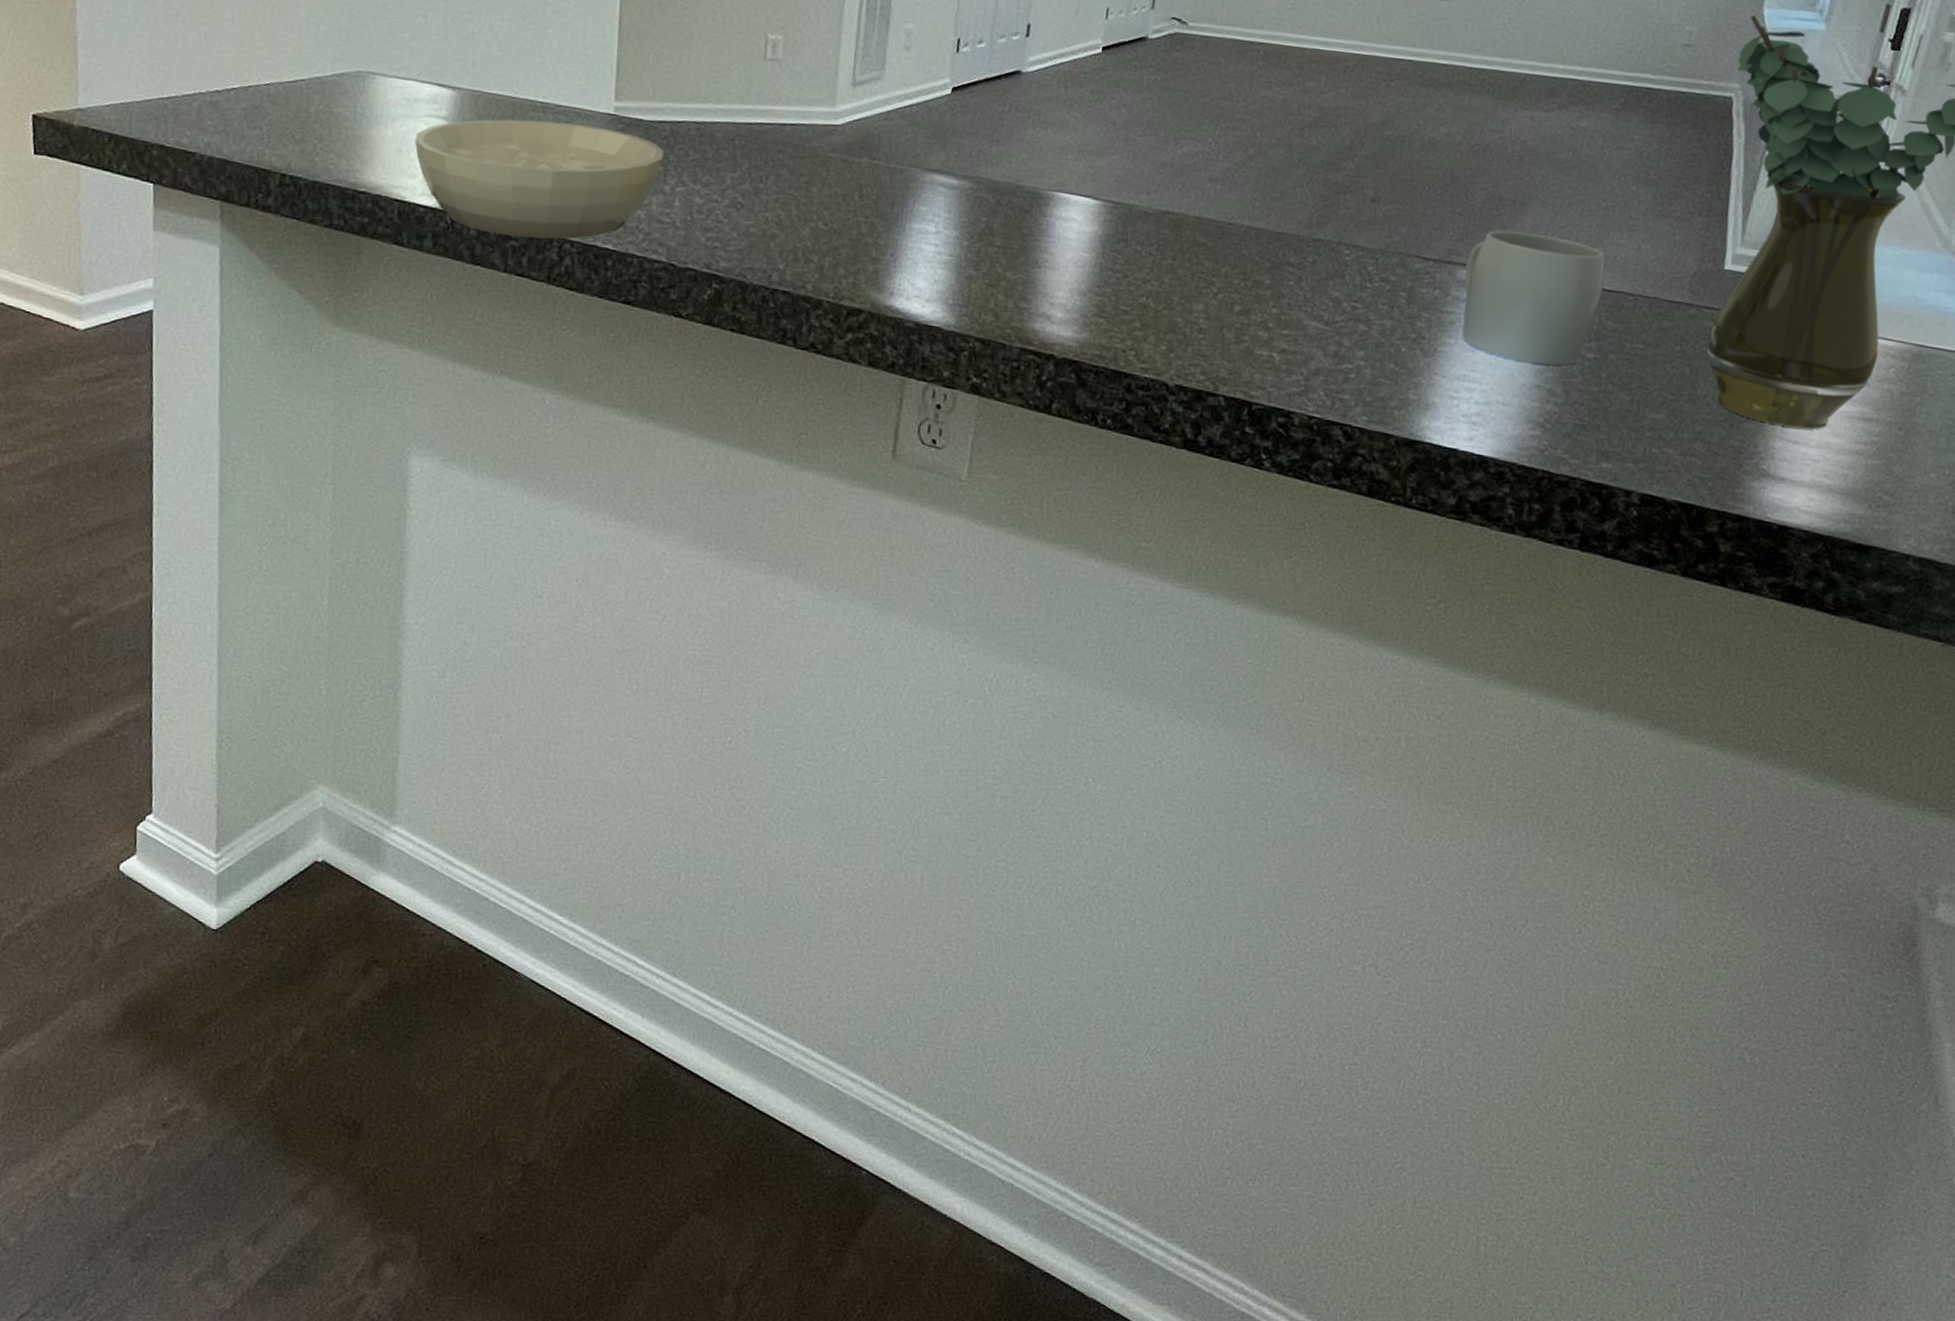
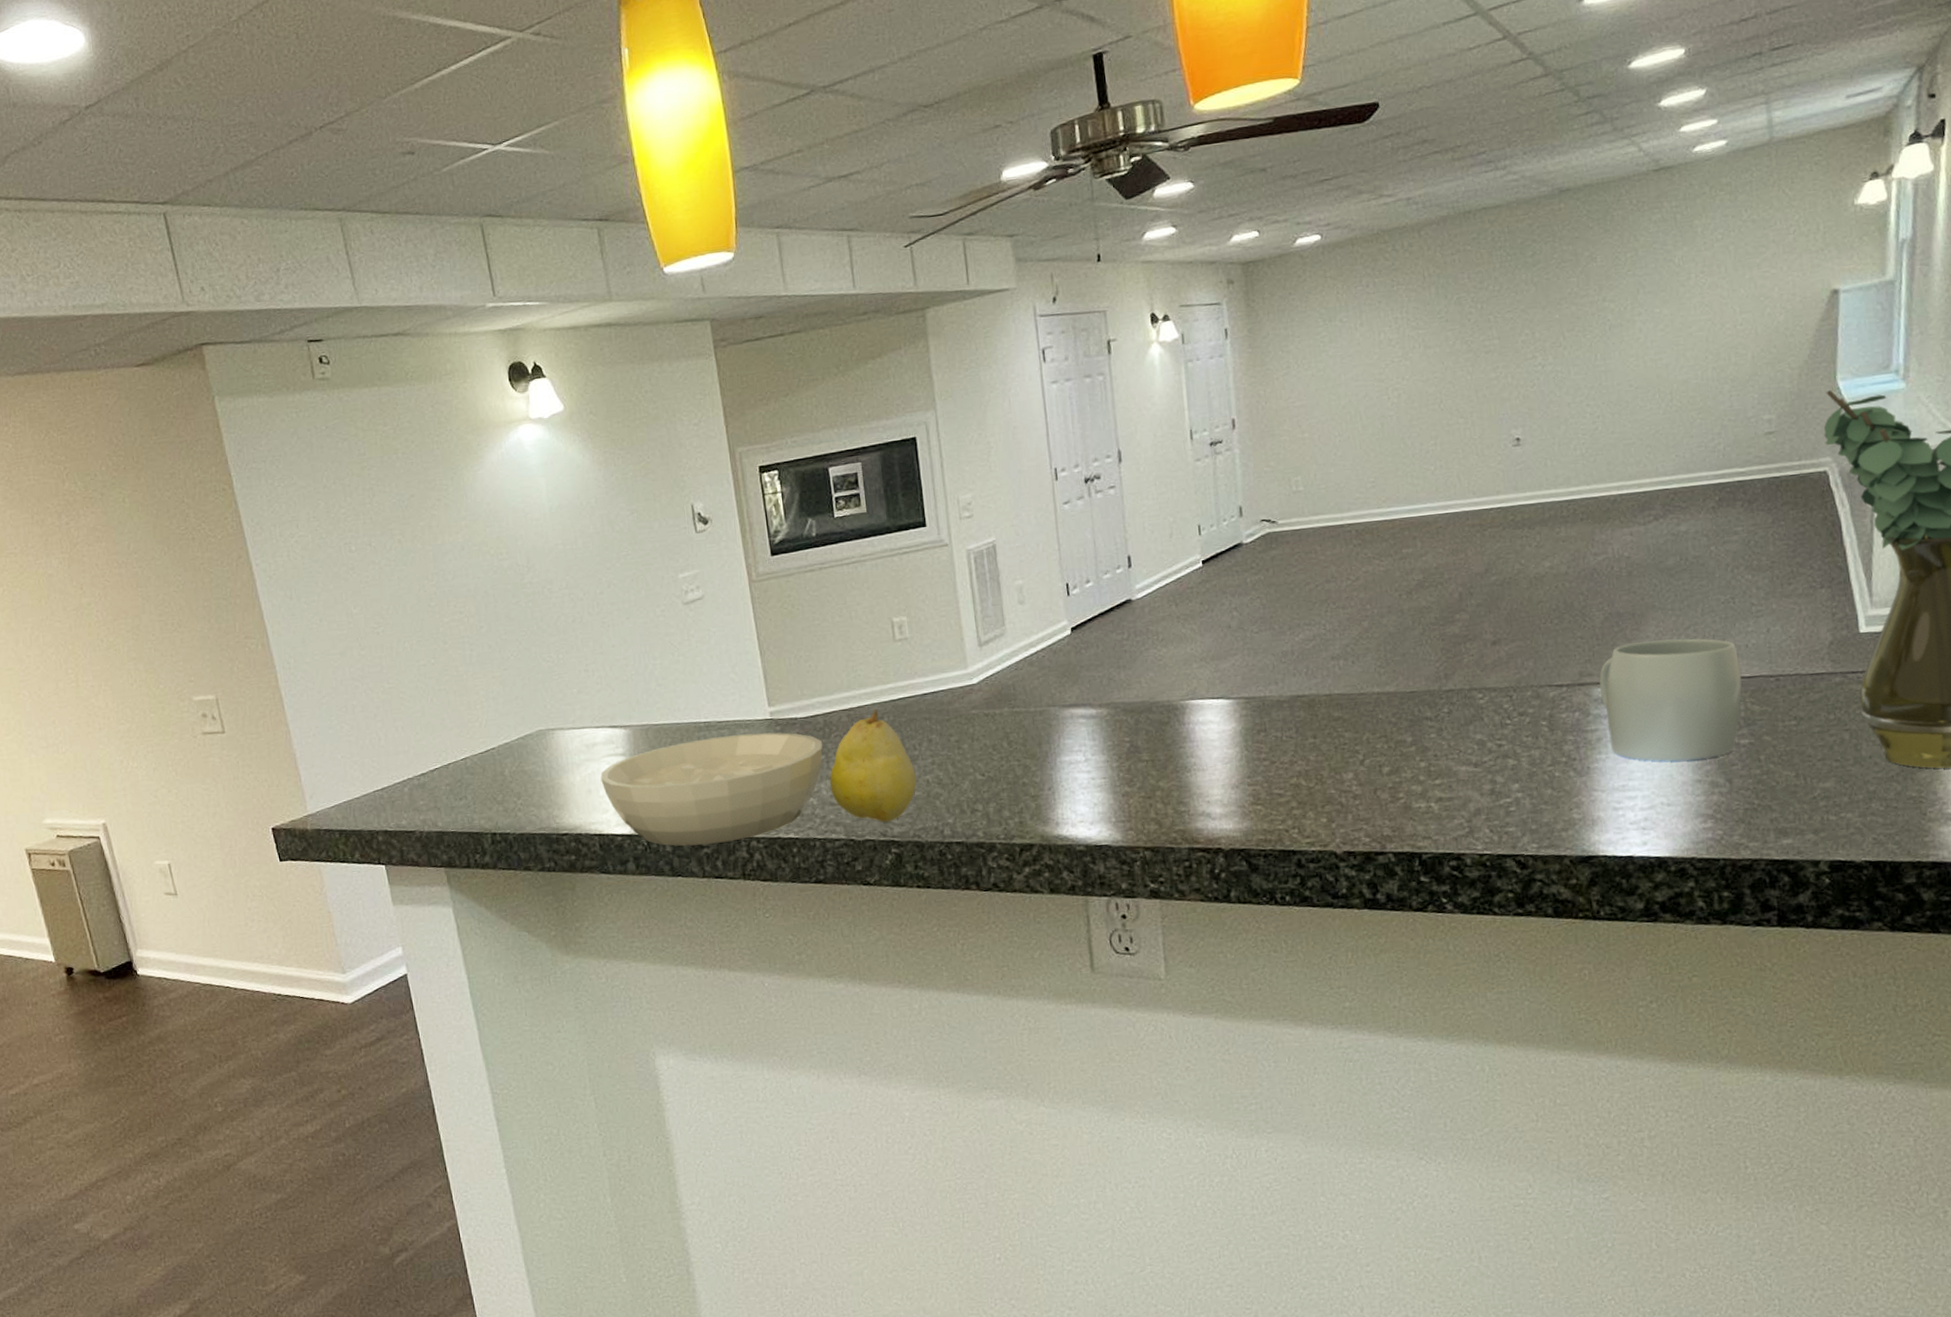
fruit: none [661,128,756,254] -> present [829,708,917,823]

